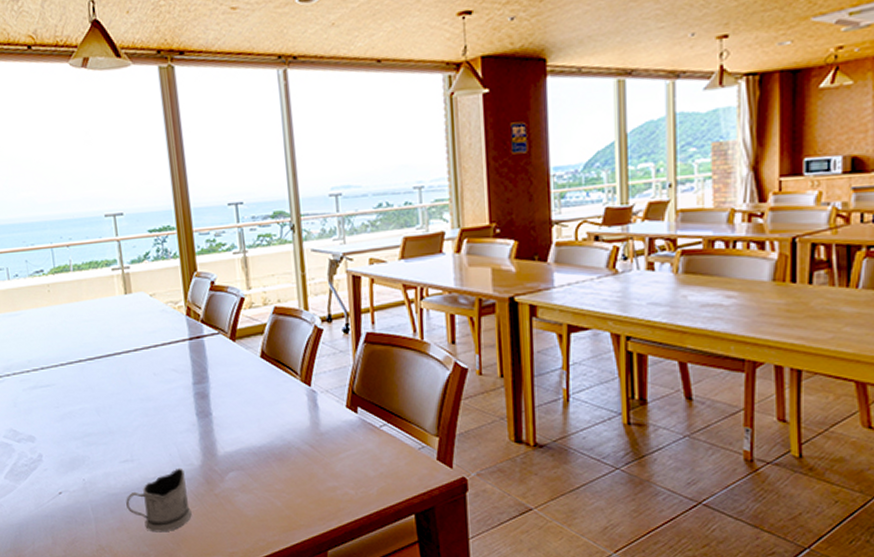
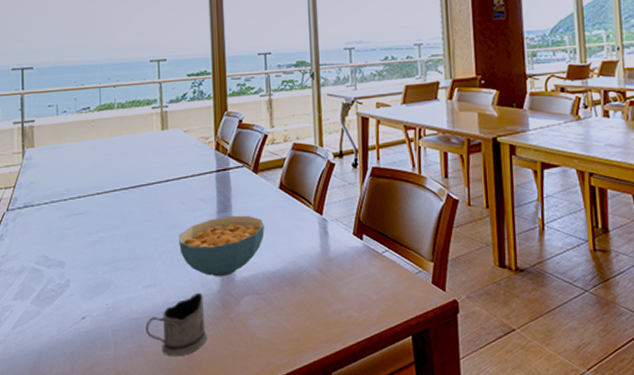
cereal bowl: none [153,386,247,452] -> present [179,215,264,277]

